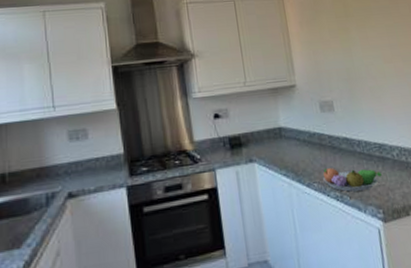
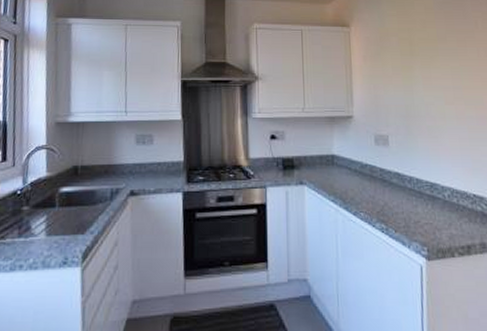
fruit bowl: present [323,168,382,192] -> none [370,200,431,227]

